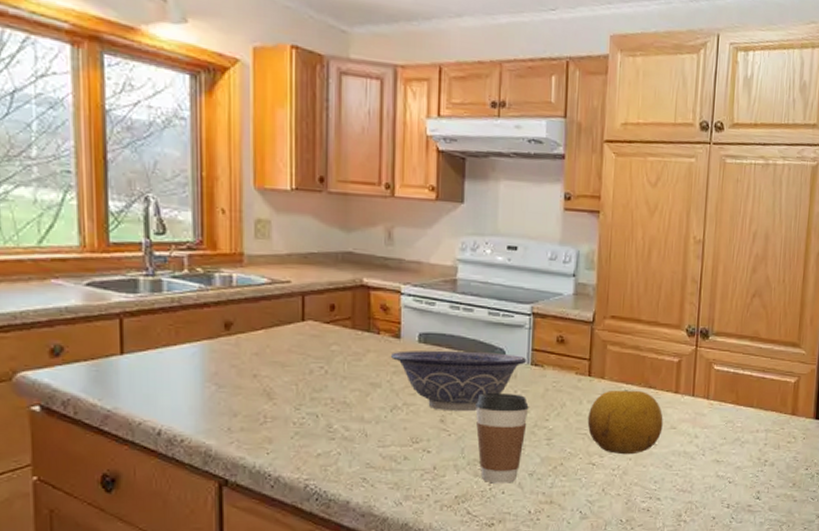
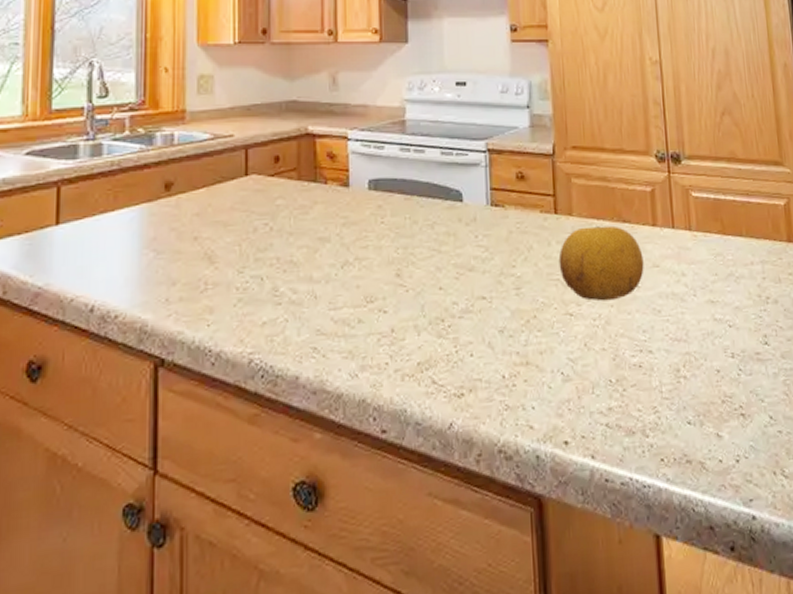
decorative bowl: present [390,350,527,412] -> none [339,195,486,264]
coffee cup: present [475,393,529,484] -> none [434,239,492,345]

